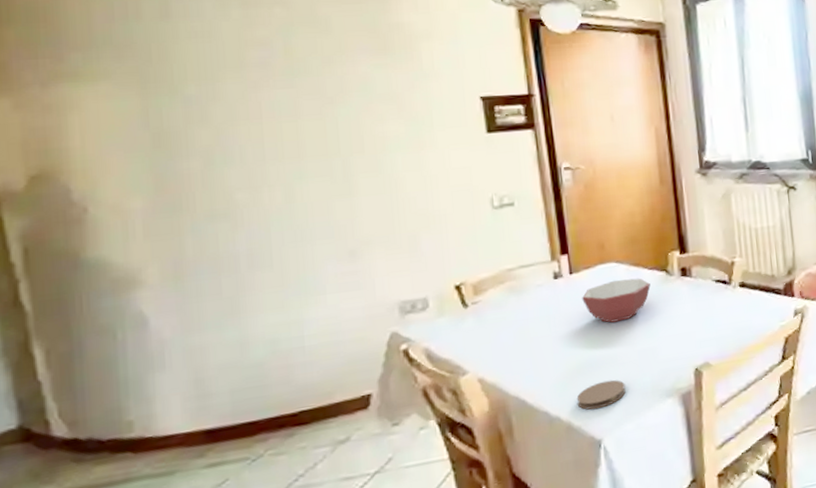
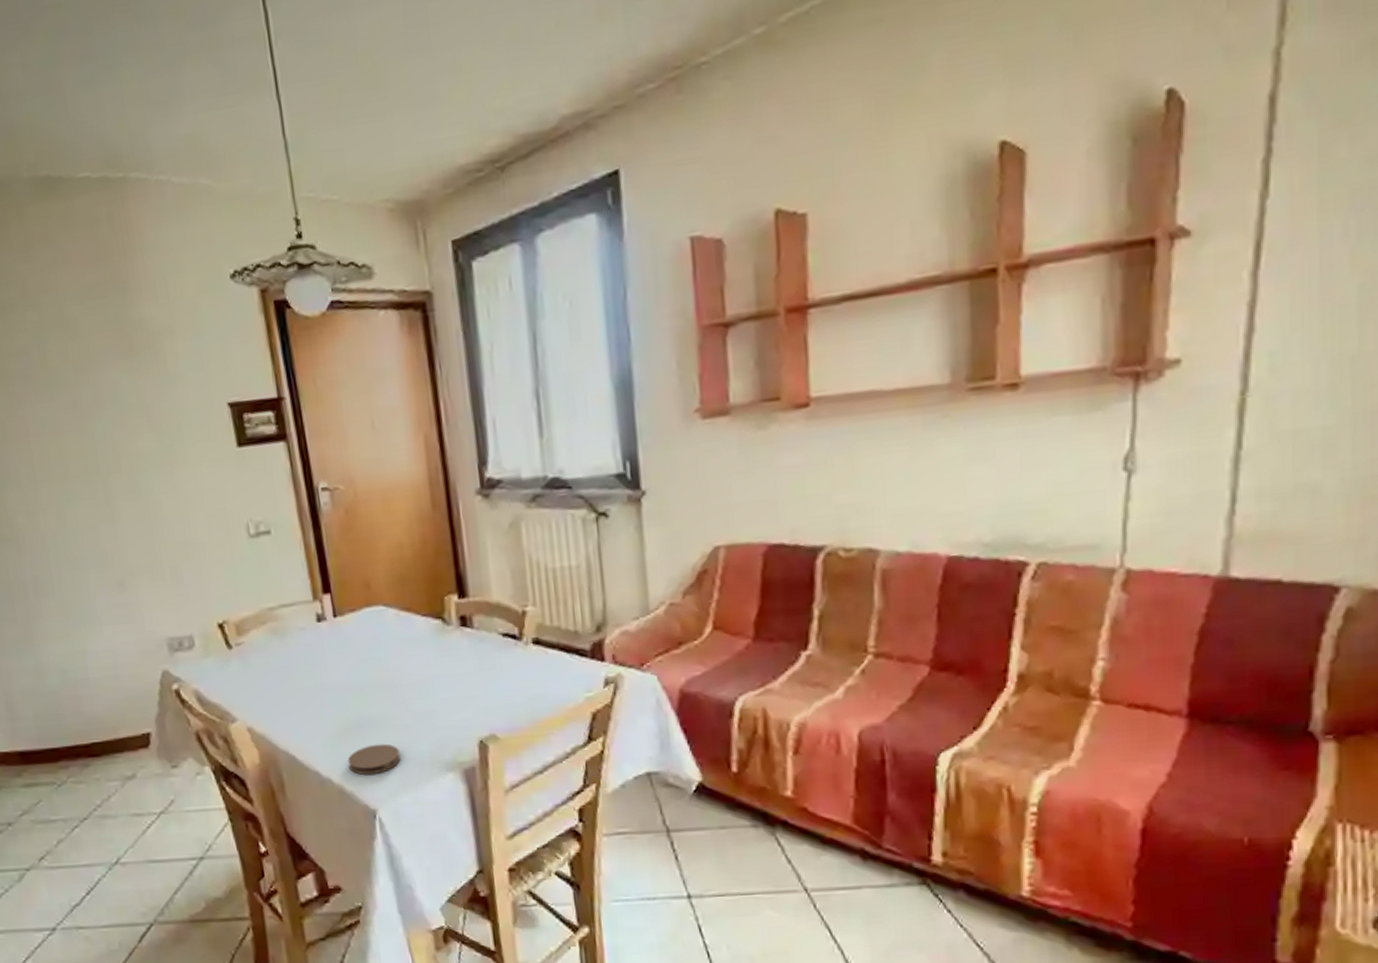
bowl: present [582,278,651,323] -> none [348,625,425,677]

